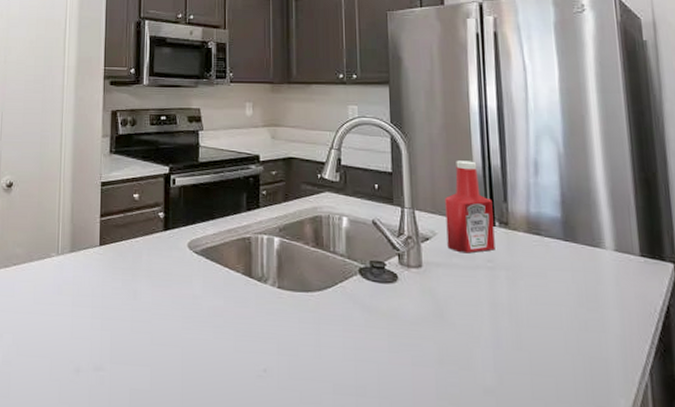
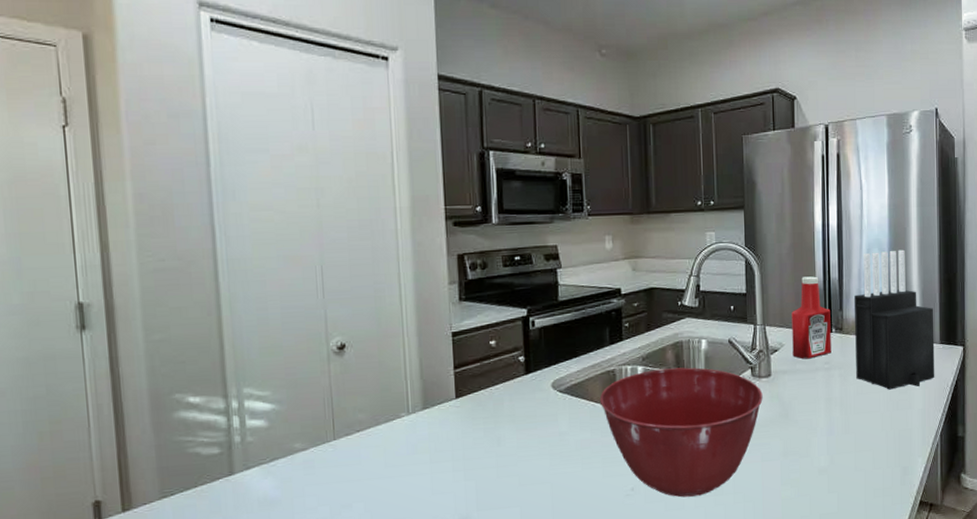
mixing bowl: none [234,242,413,393] -> present [599,367,763,497]
knife block: none [522,139,636,306] -> present [854,249,935,390]

